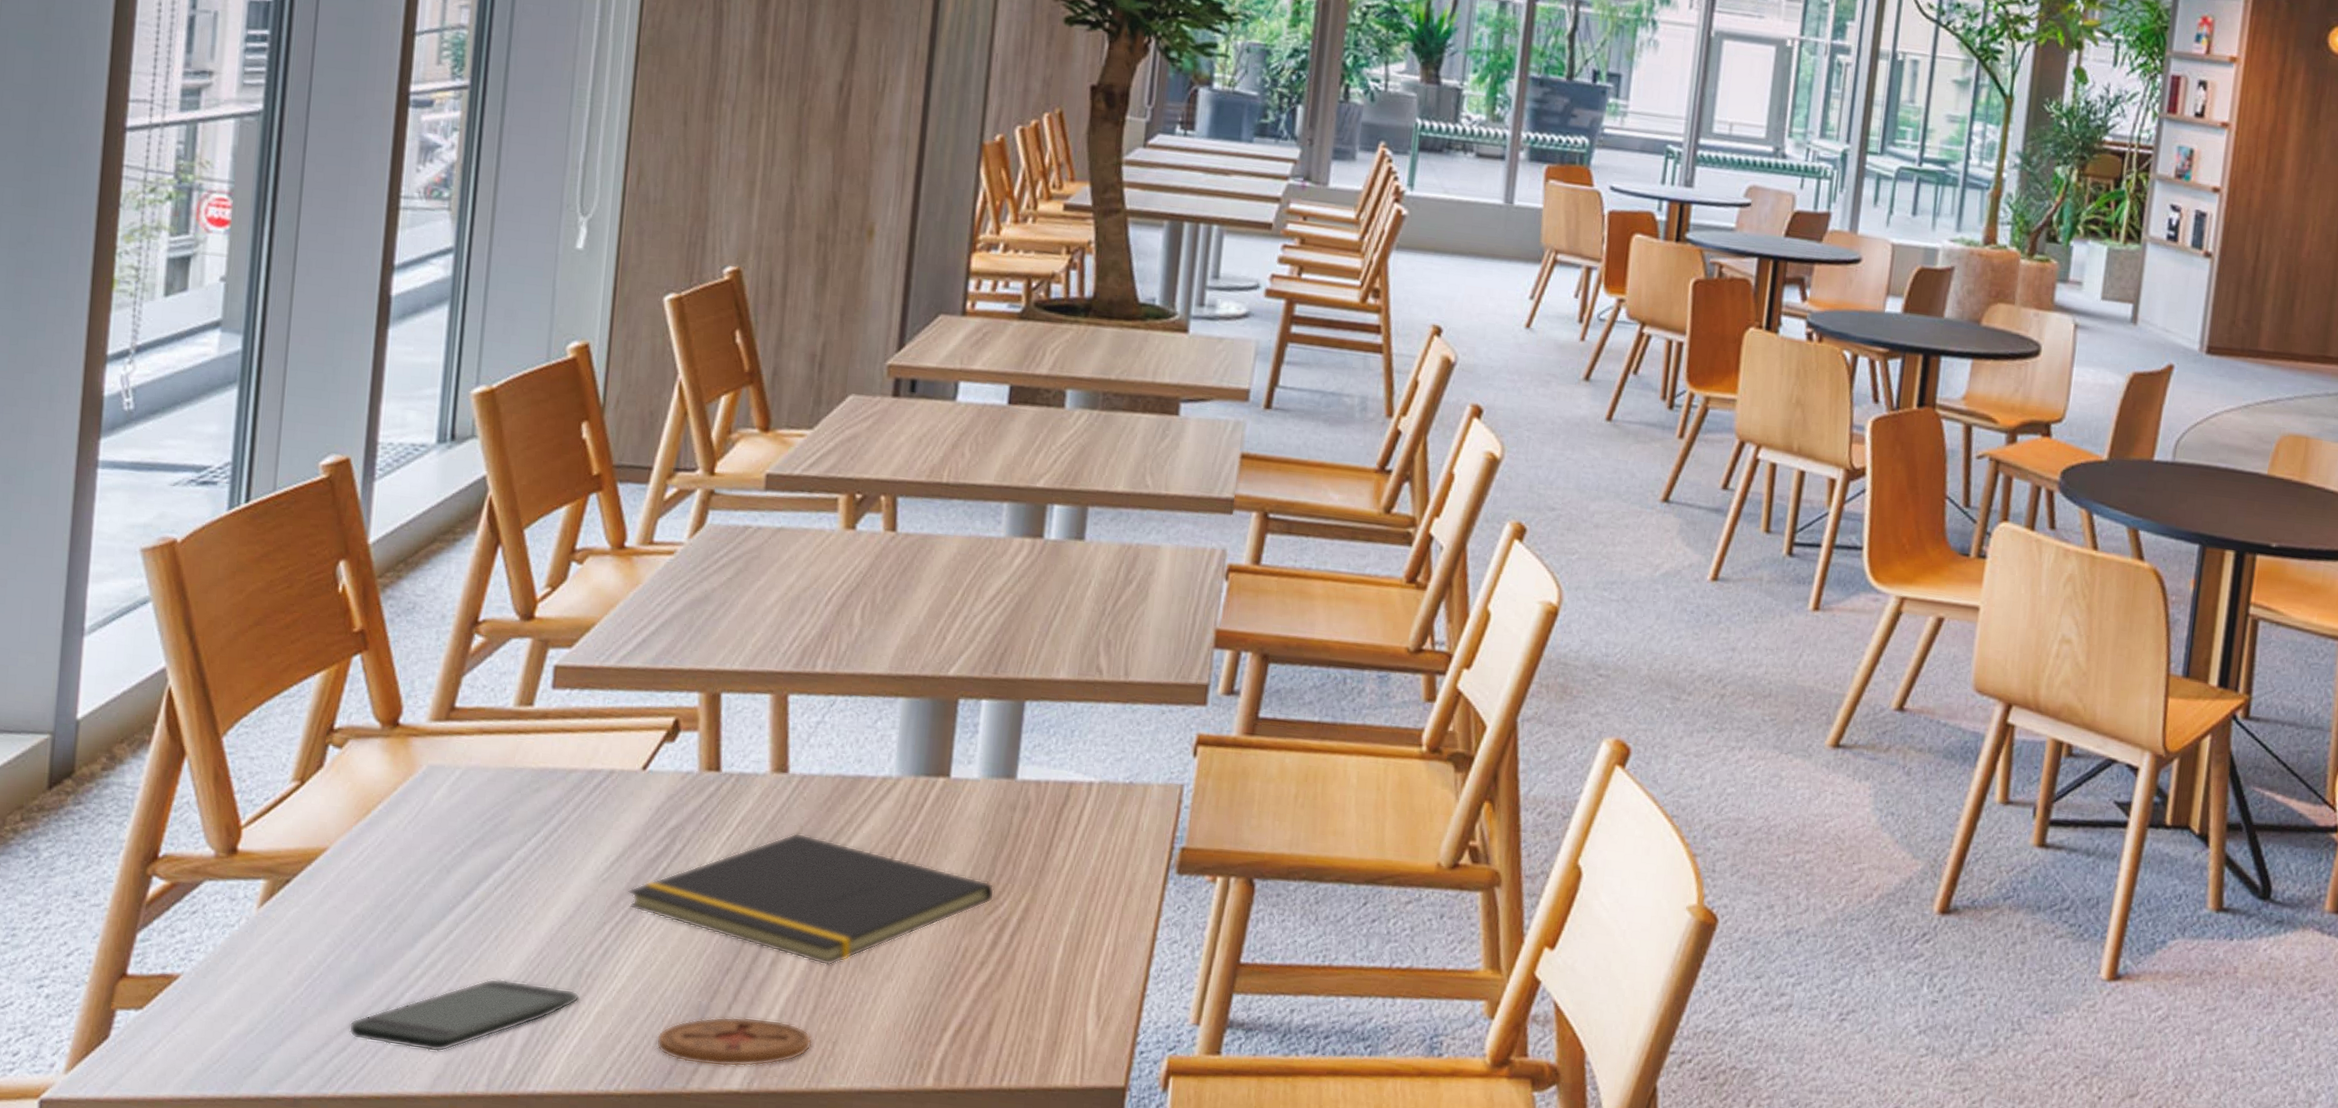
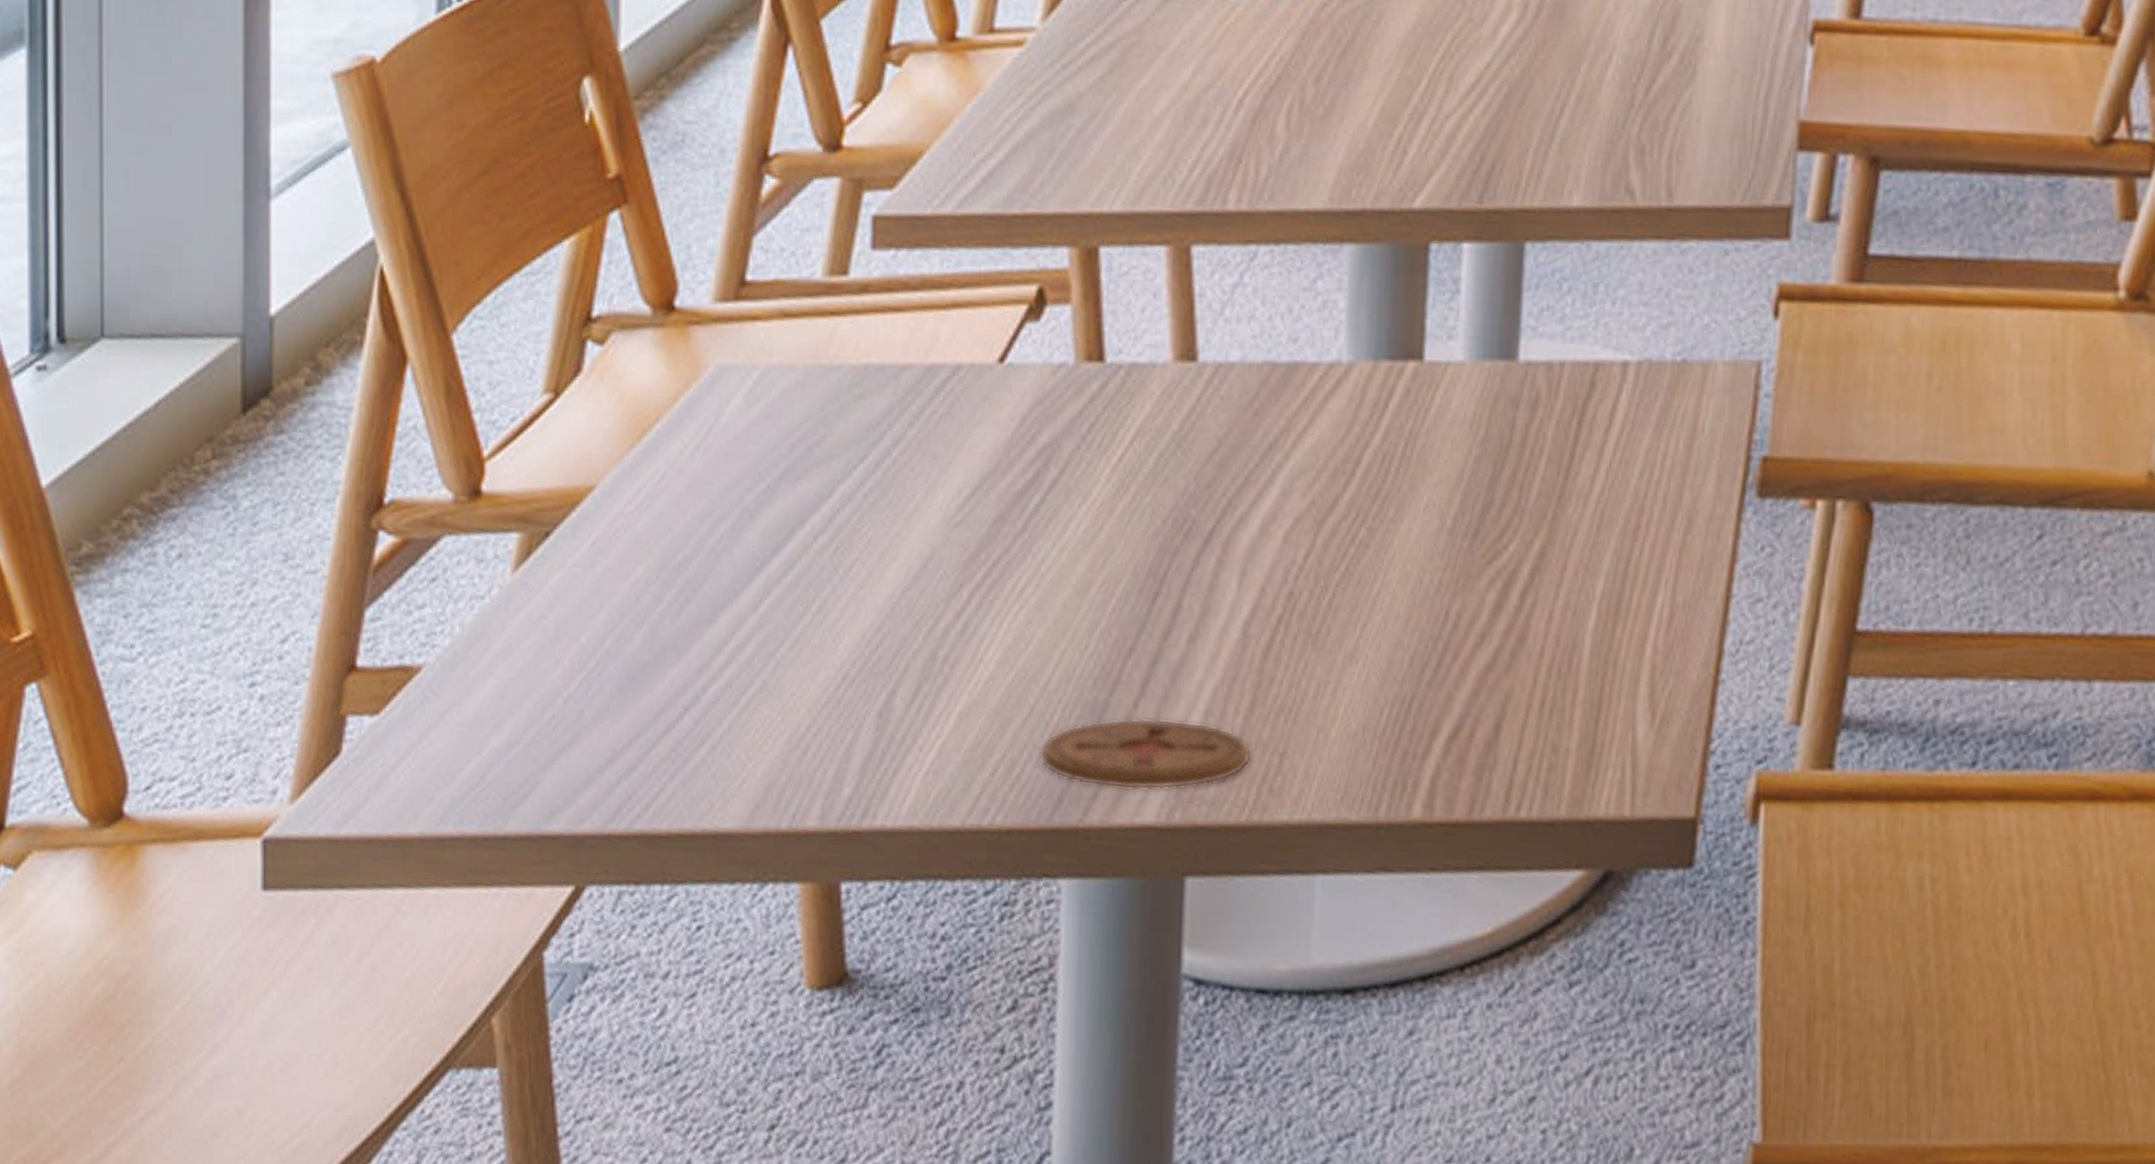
smartphone: present [348,978,579,1052] -> none [638,666,934,772]
notepad: present [628,832,995,966] -> none [990,448,1495,643]

